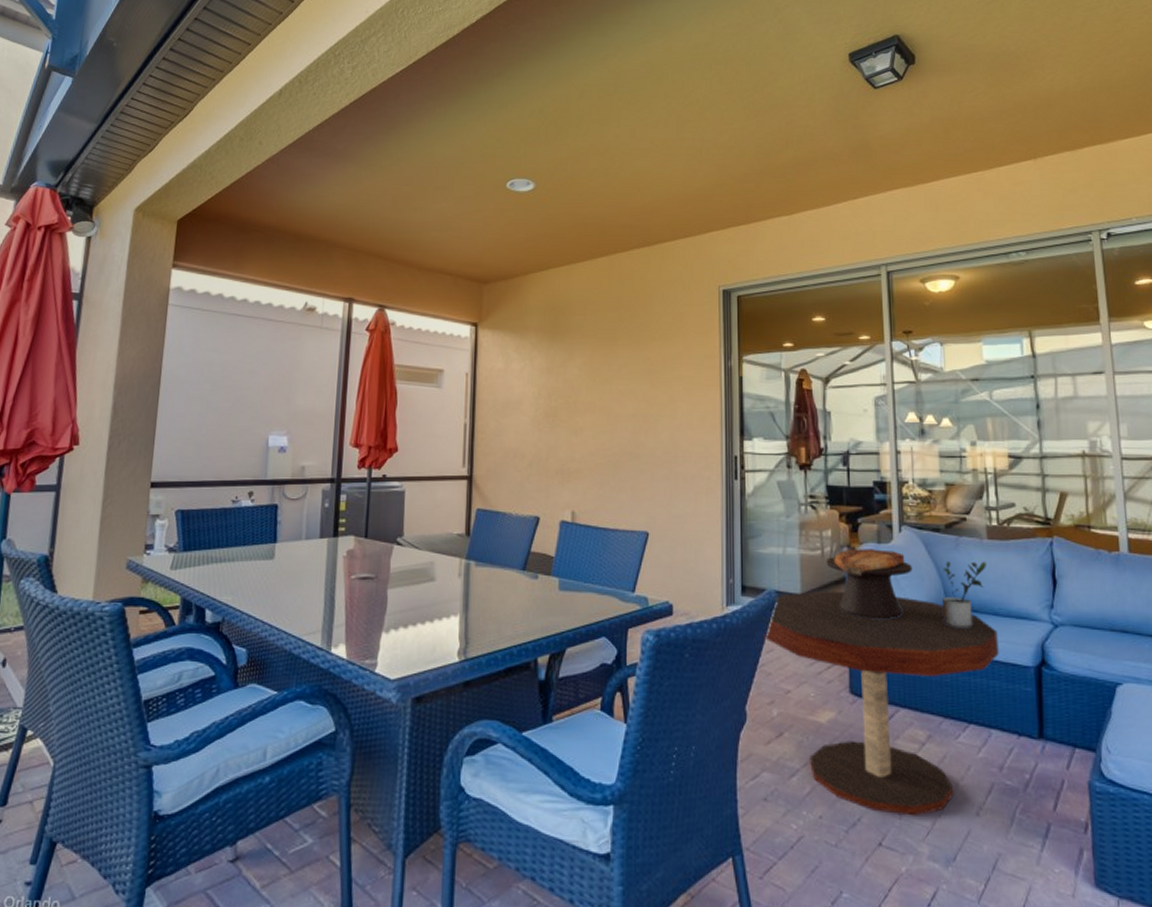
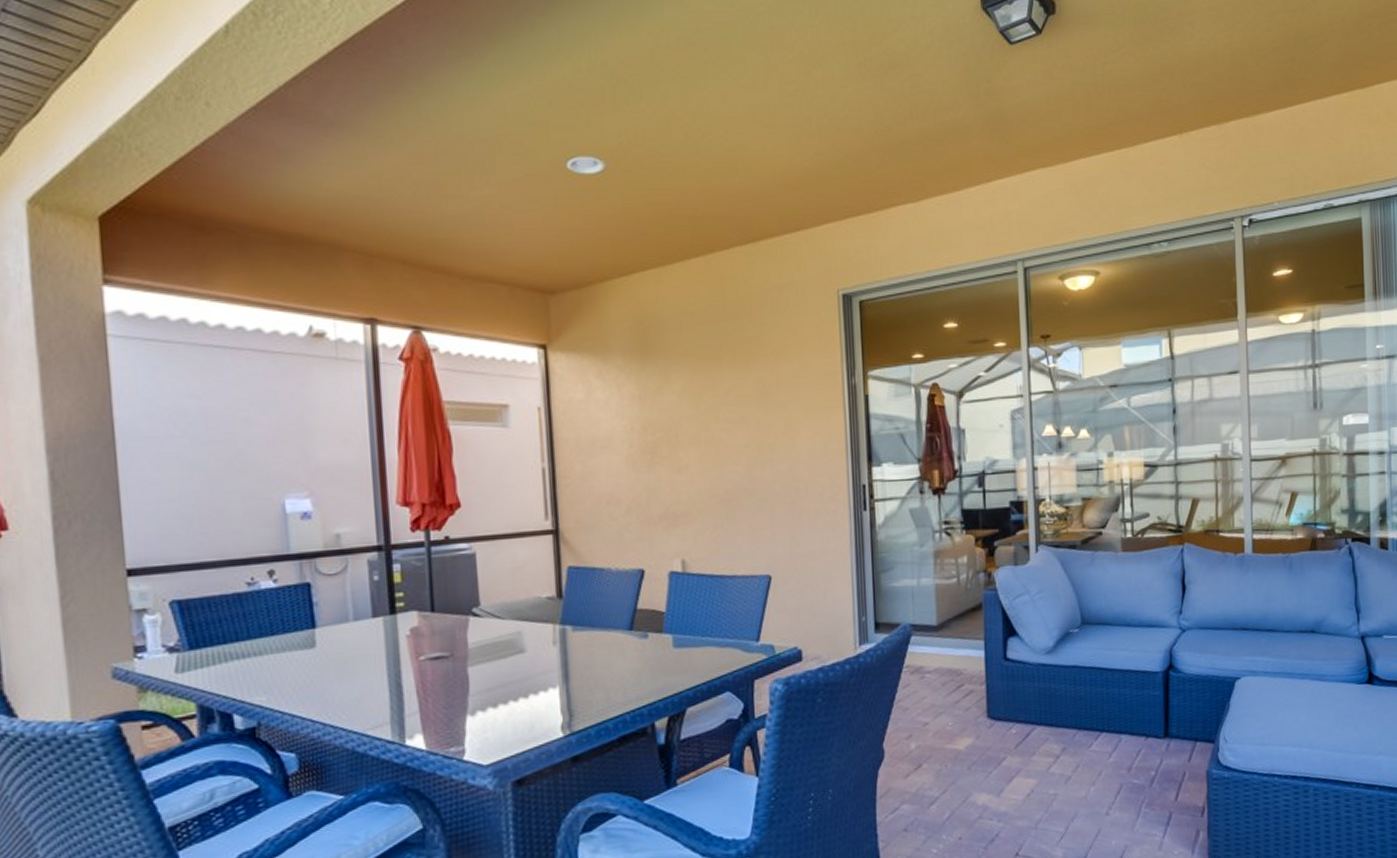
coffee table: present [764,590,999,816] -> none [899,617,1130,826]
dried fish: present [826,549,913,618] -> none [962,571,1049,642]
potted plant: present [941,560,987,627] -> none [1076,574,1121,642]

